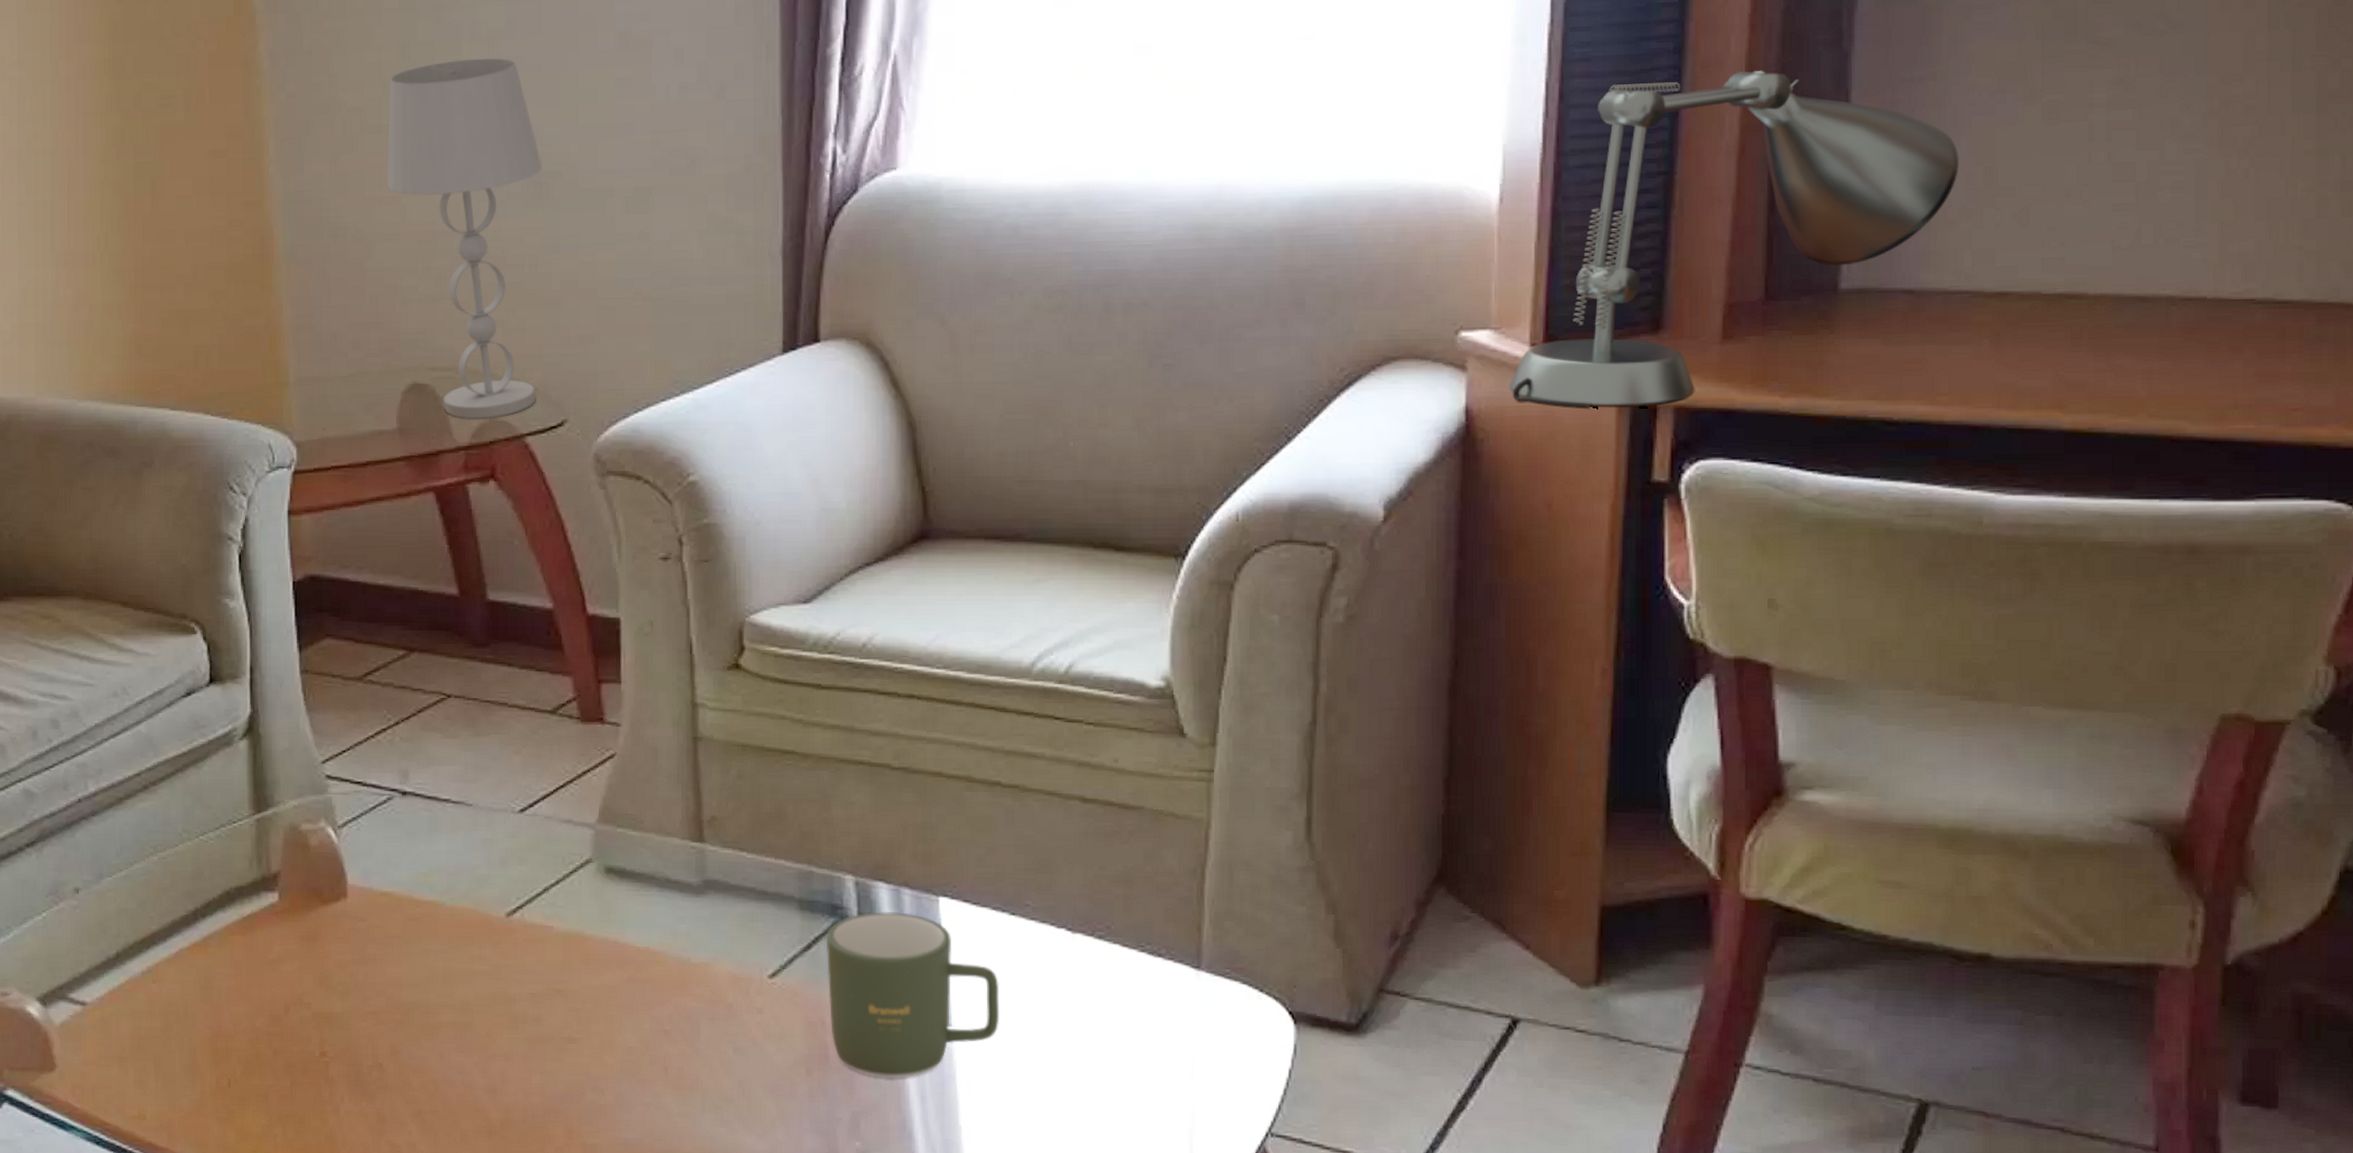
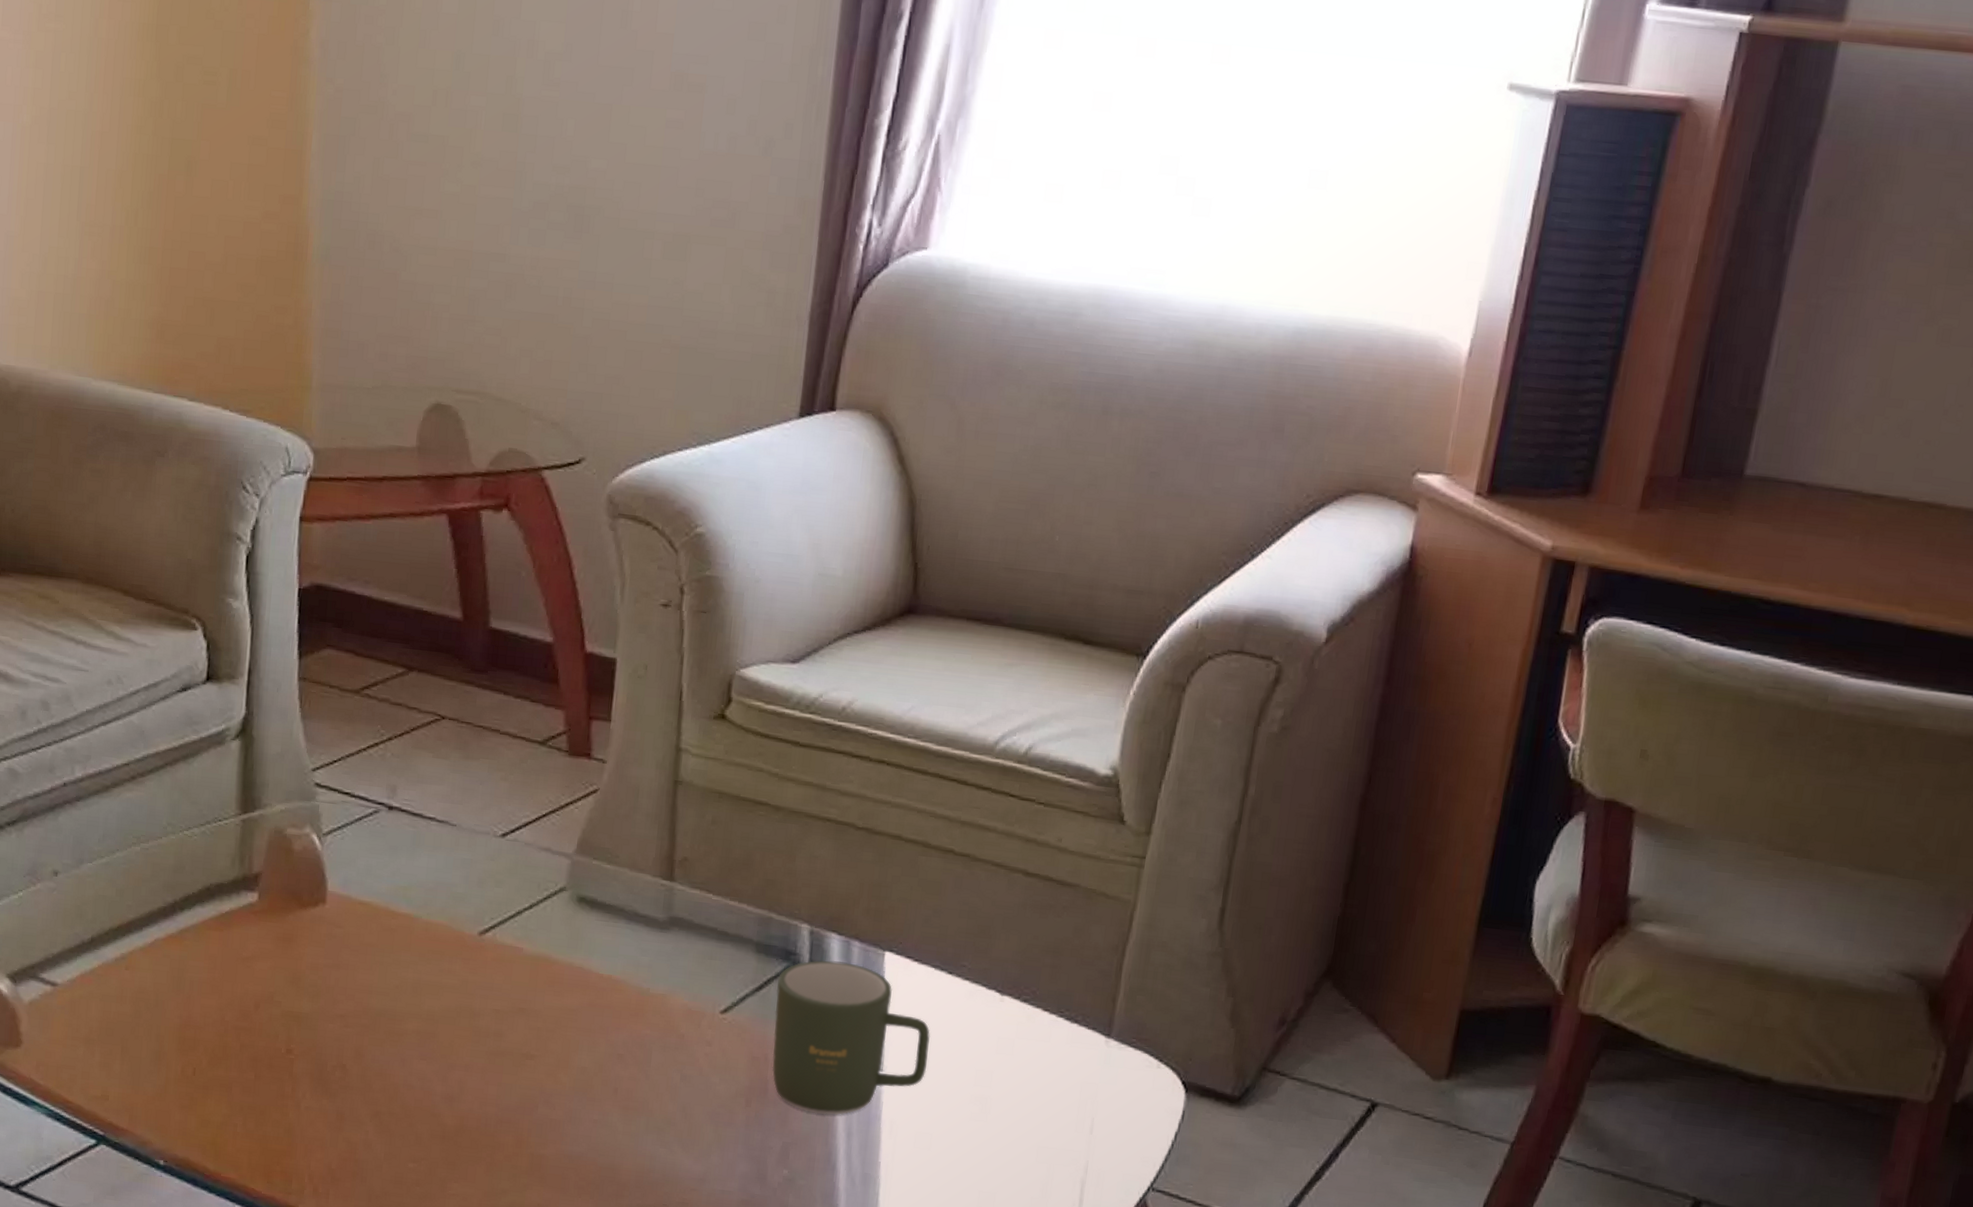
table lamp: present [387,58,542,420] -> none [429,77,586,448]
desk lamp: present [1509,71,1959,410] -> none [1451,257,1863,563]

